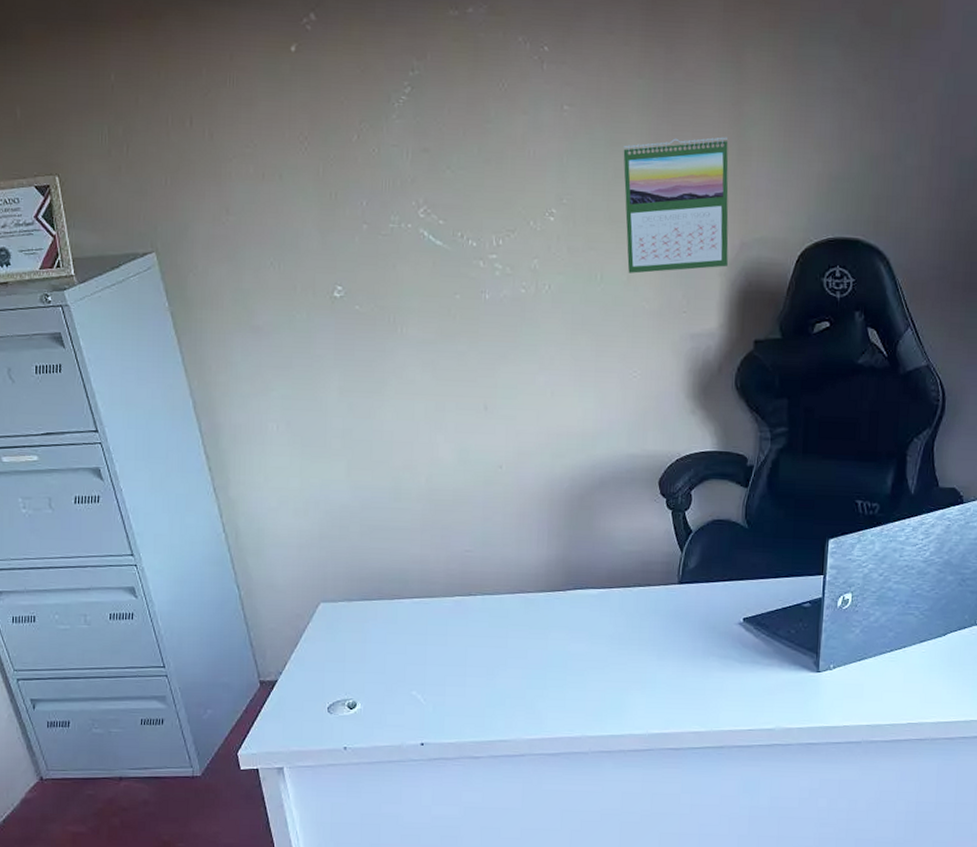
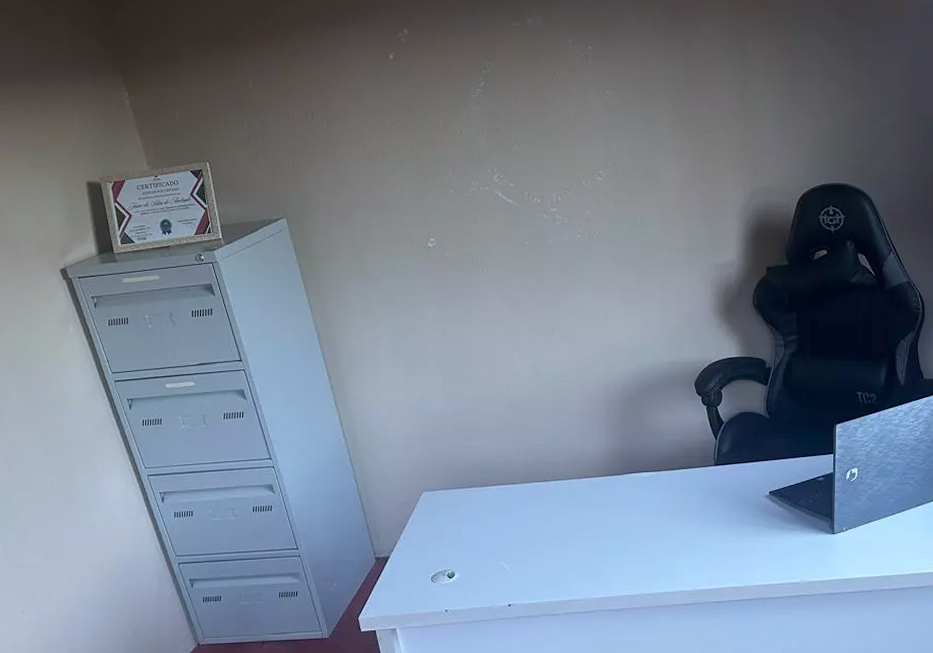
calendar: present [623,137,729,274] -> none [654,109,742,218]

